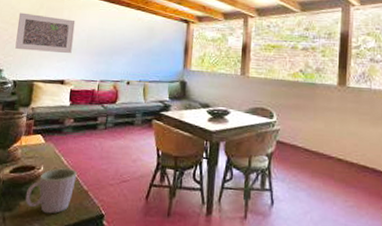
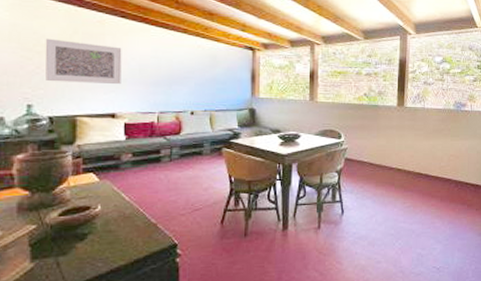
mug: present [25,168,77,214] -> none [82,204,142,252]

